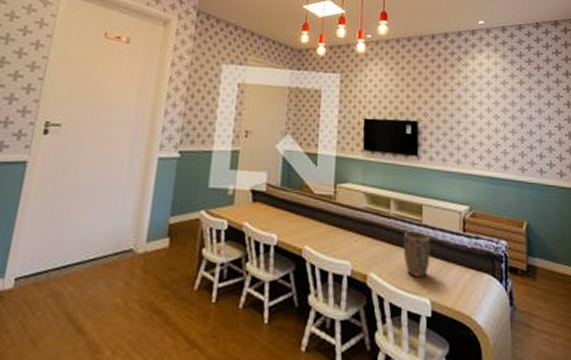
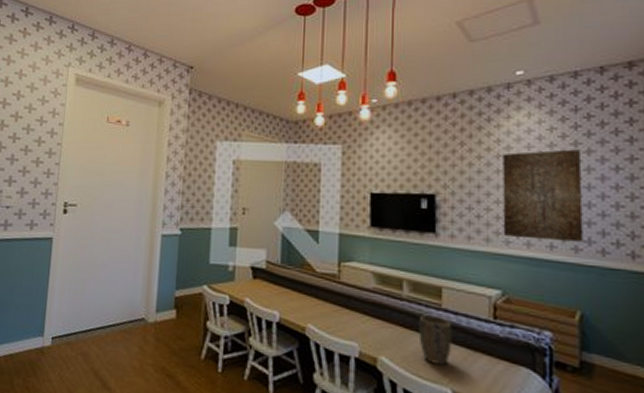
wall art: none [469,87,528,164] -> present [503,149,584,242]

